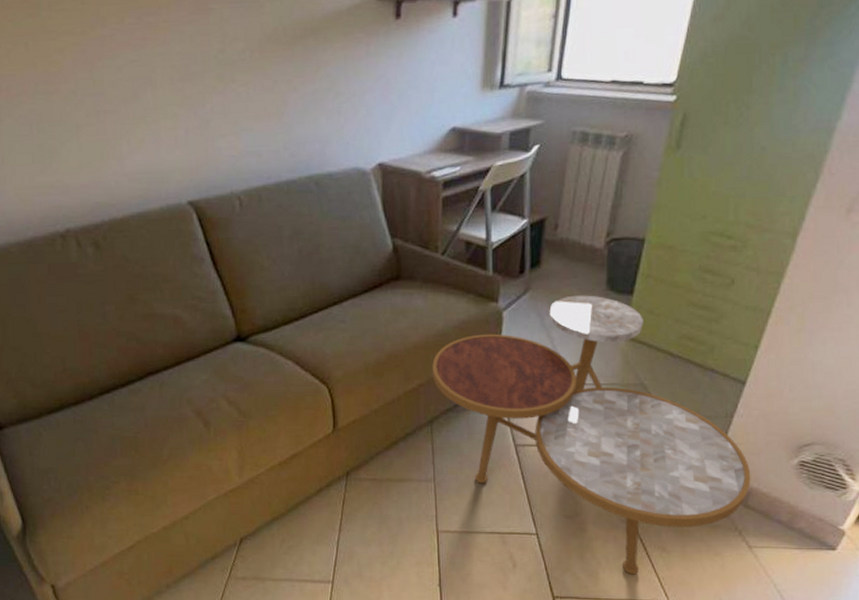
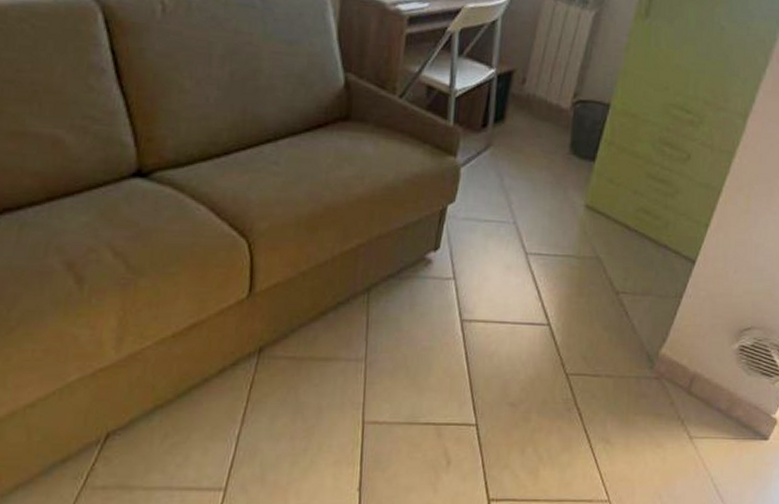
side table: present [432,295,751,575] -> none [375,156,696,471]

